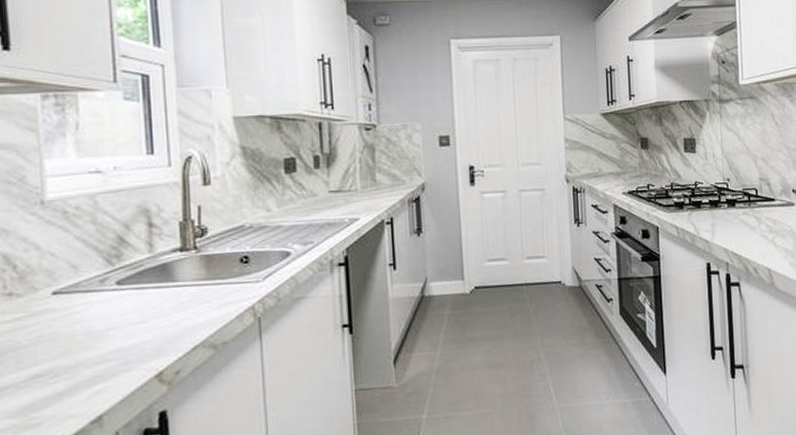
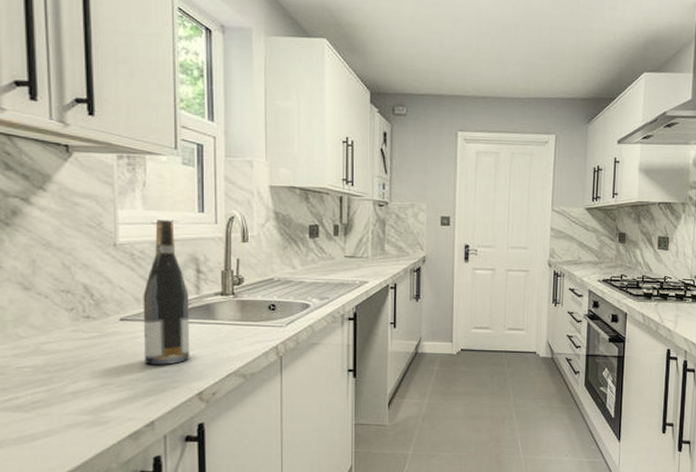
wine bottle: none [81,167,145,345] -> present [143,220,190,365]

